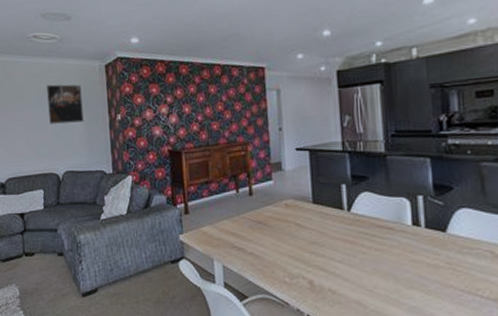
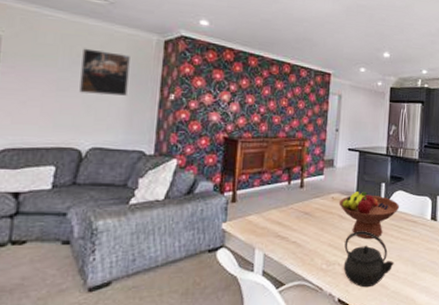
fruit bowl: none [293,195,369,249] -> present [338,190,400,239]
kettle: none [306,240,370,305] -> present [343,231,394,288]

